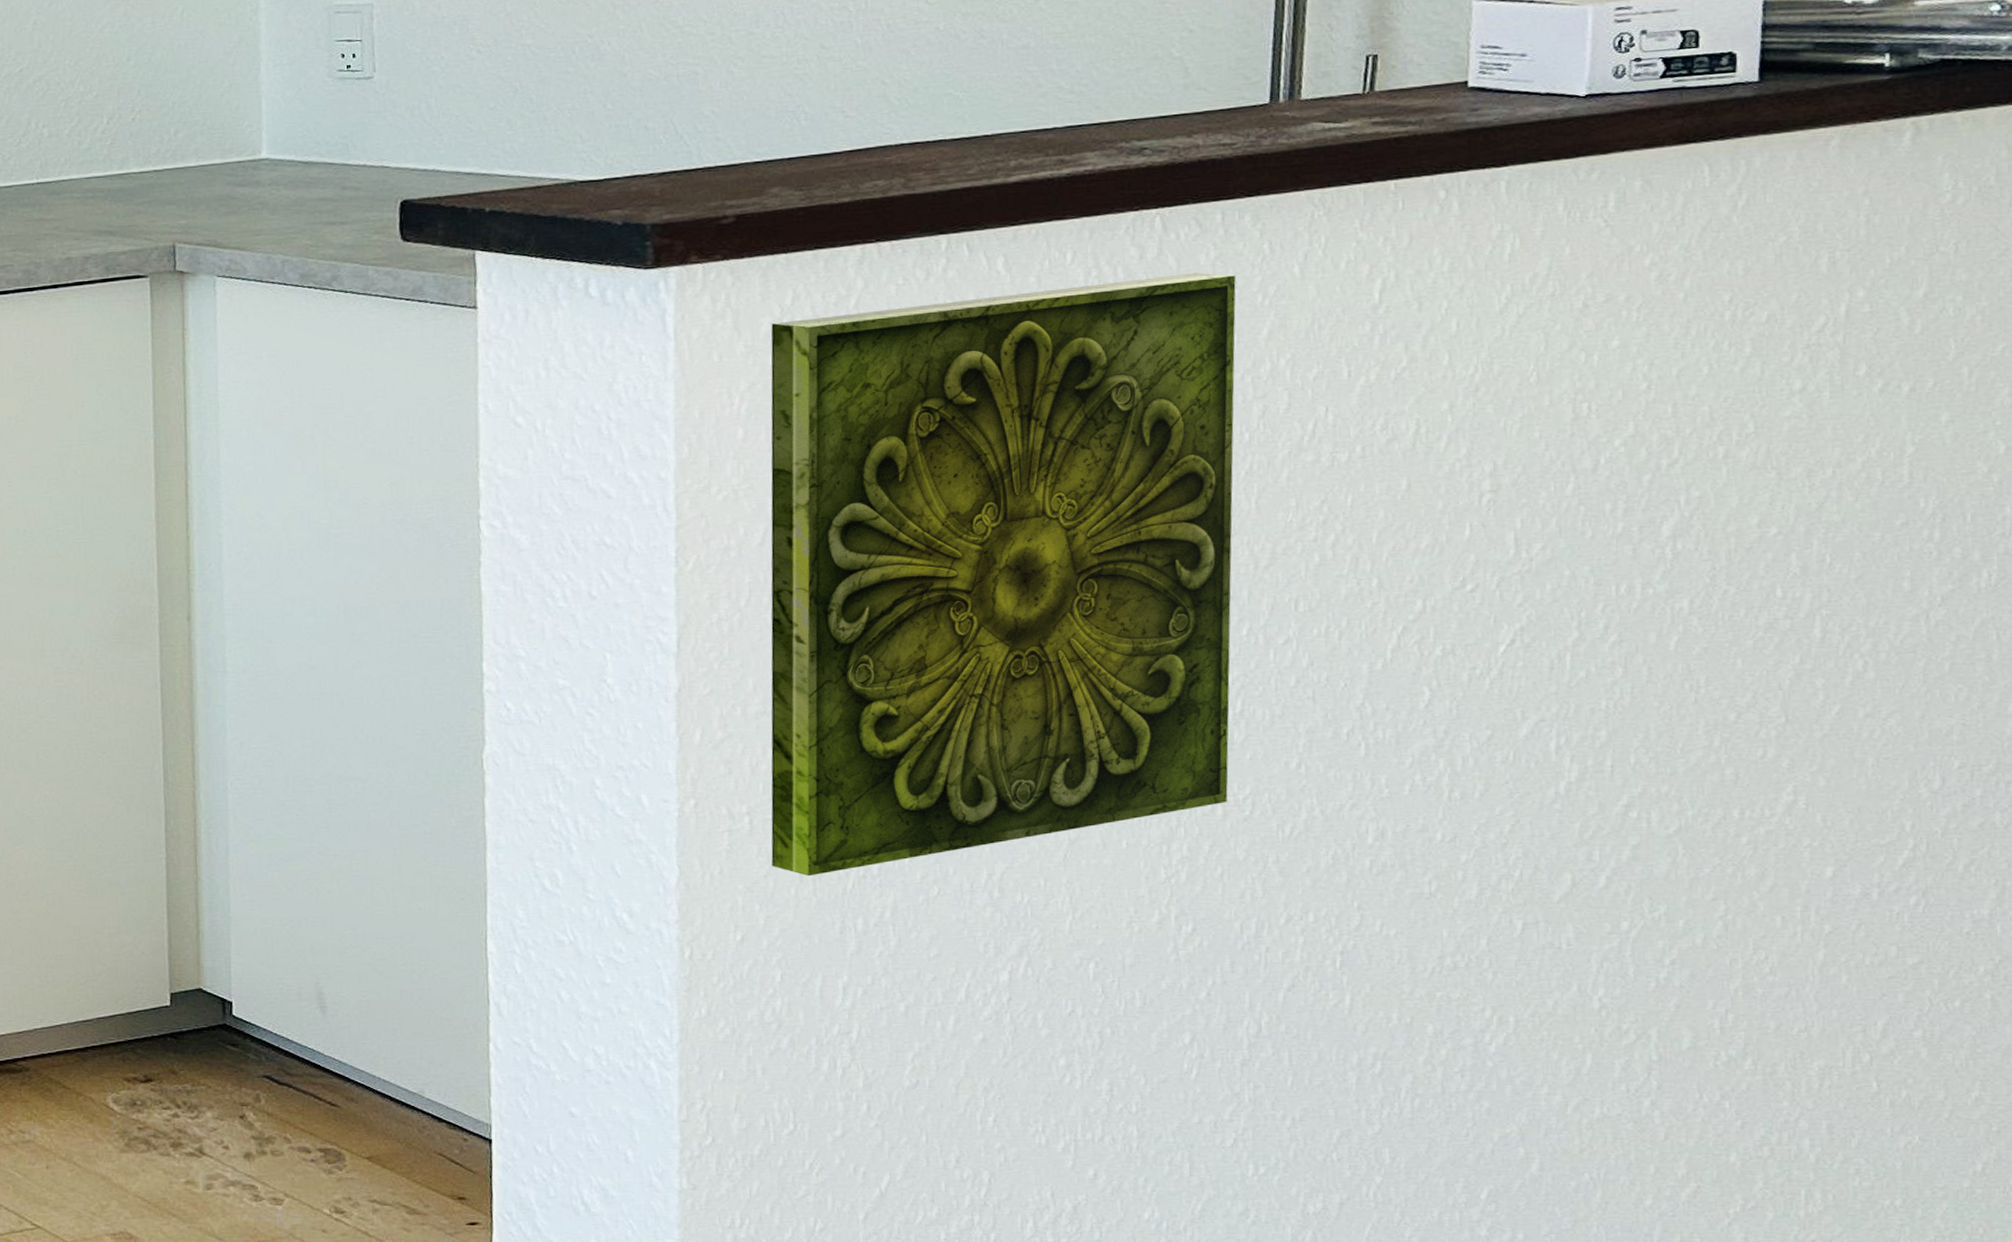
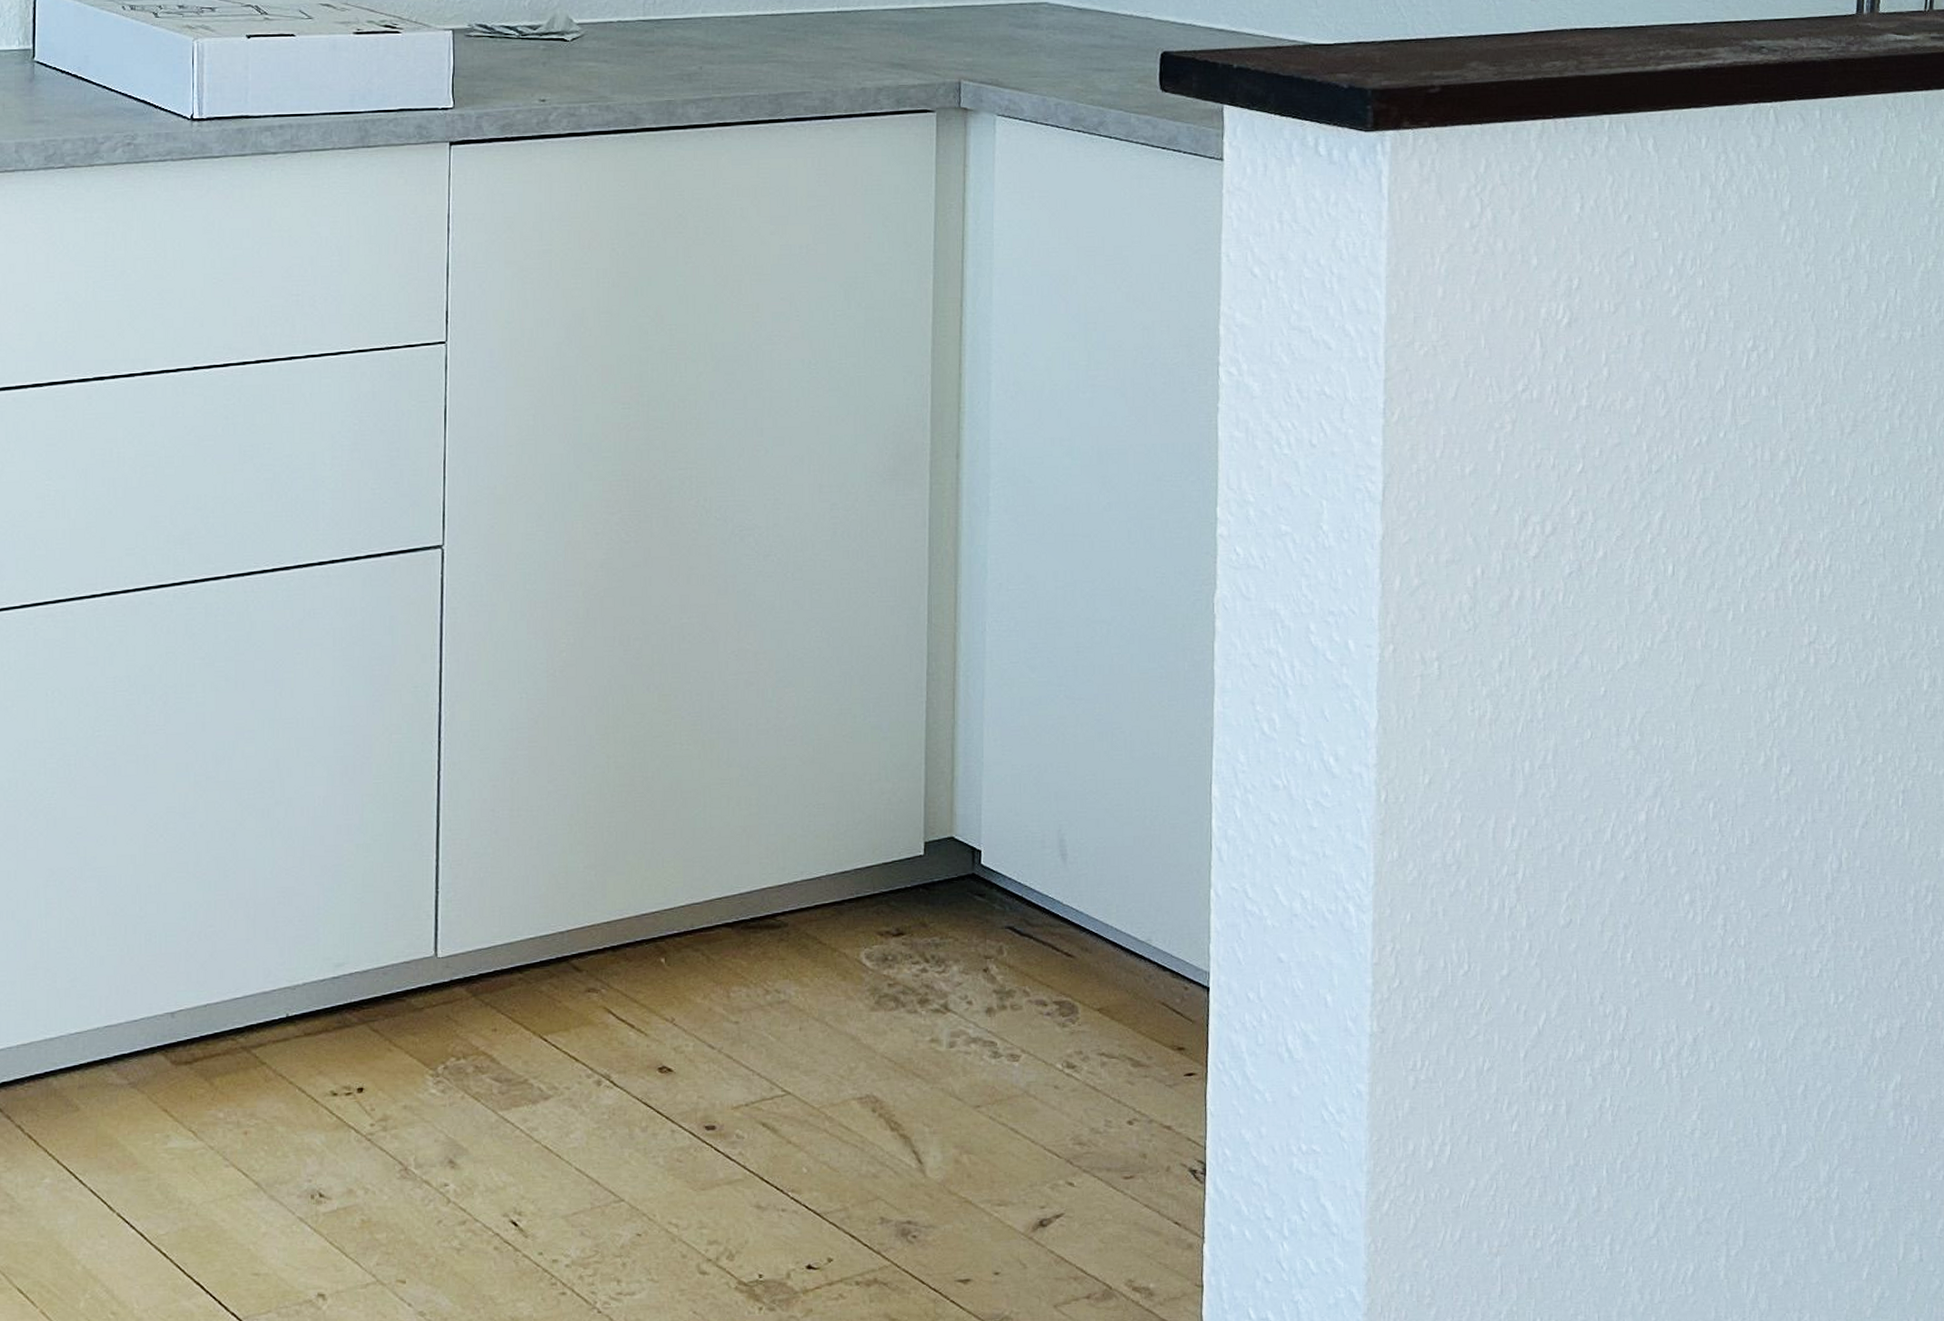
decorative tile: present [771,272,1236,877] -> none [1455,162,1830,721]

